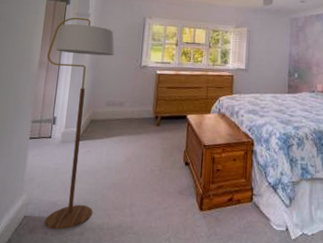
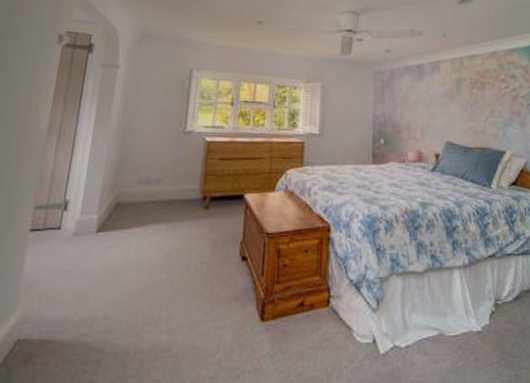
floor lamp: present [45,17,115,230] -> none [46,69,151,357]

